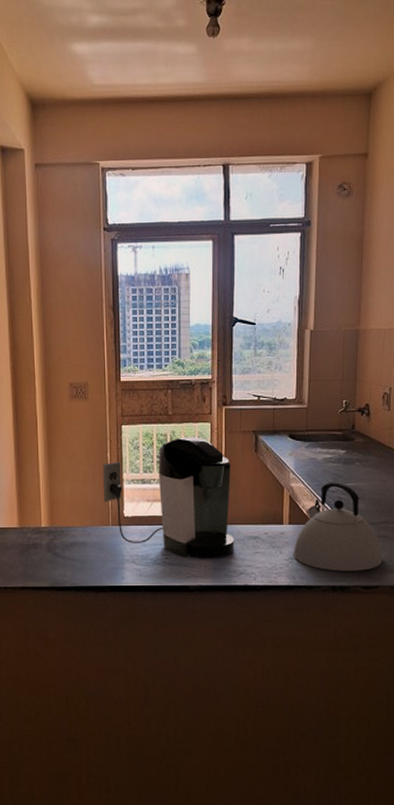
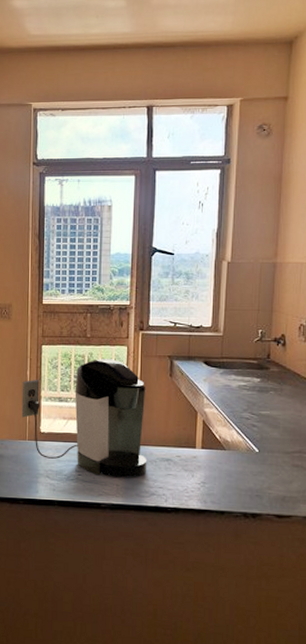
kettle: present [293,482,383,571] -> none [204,410,297,500]

